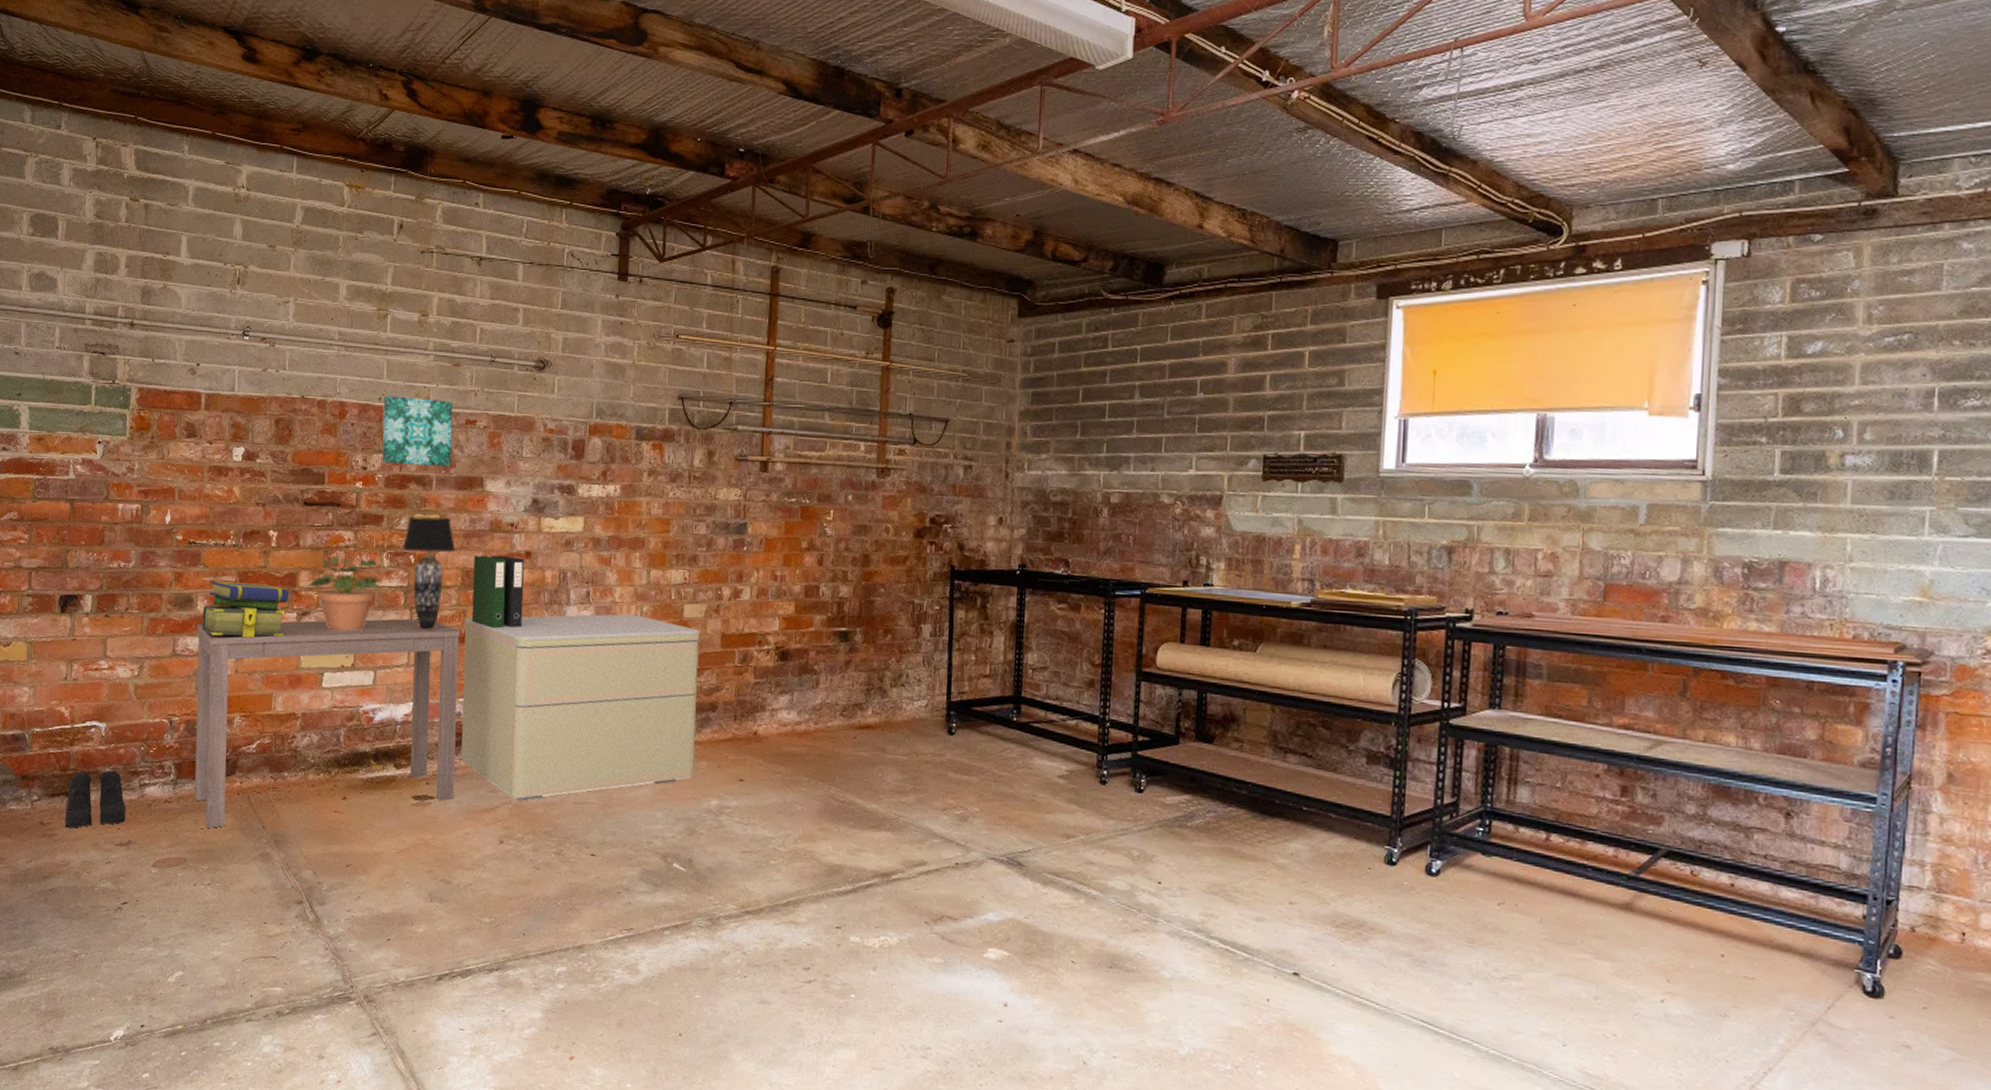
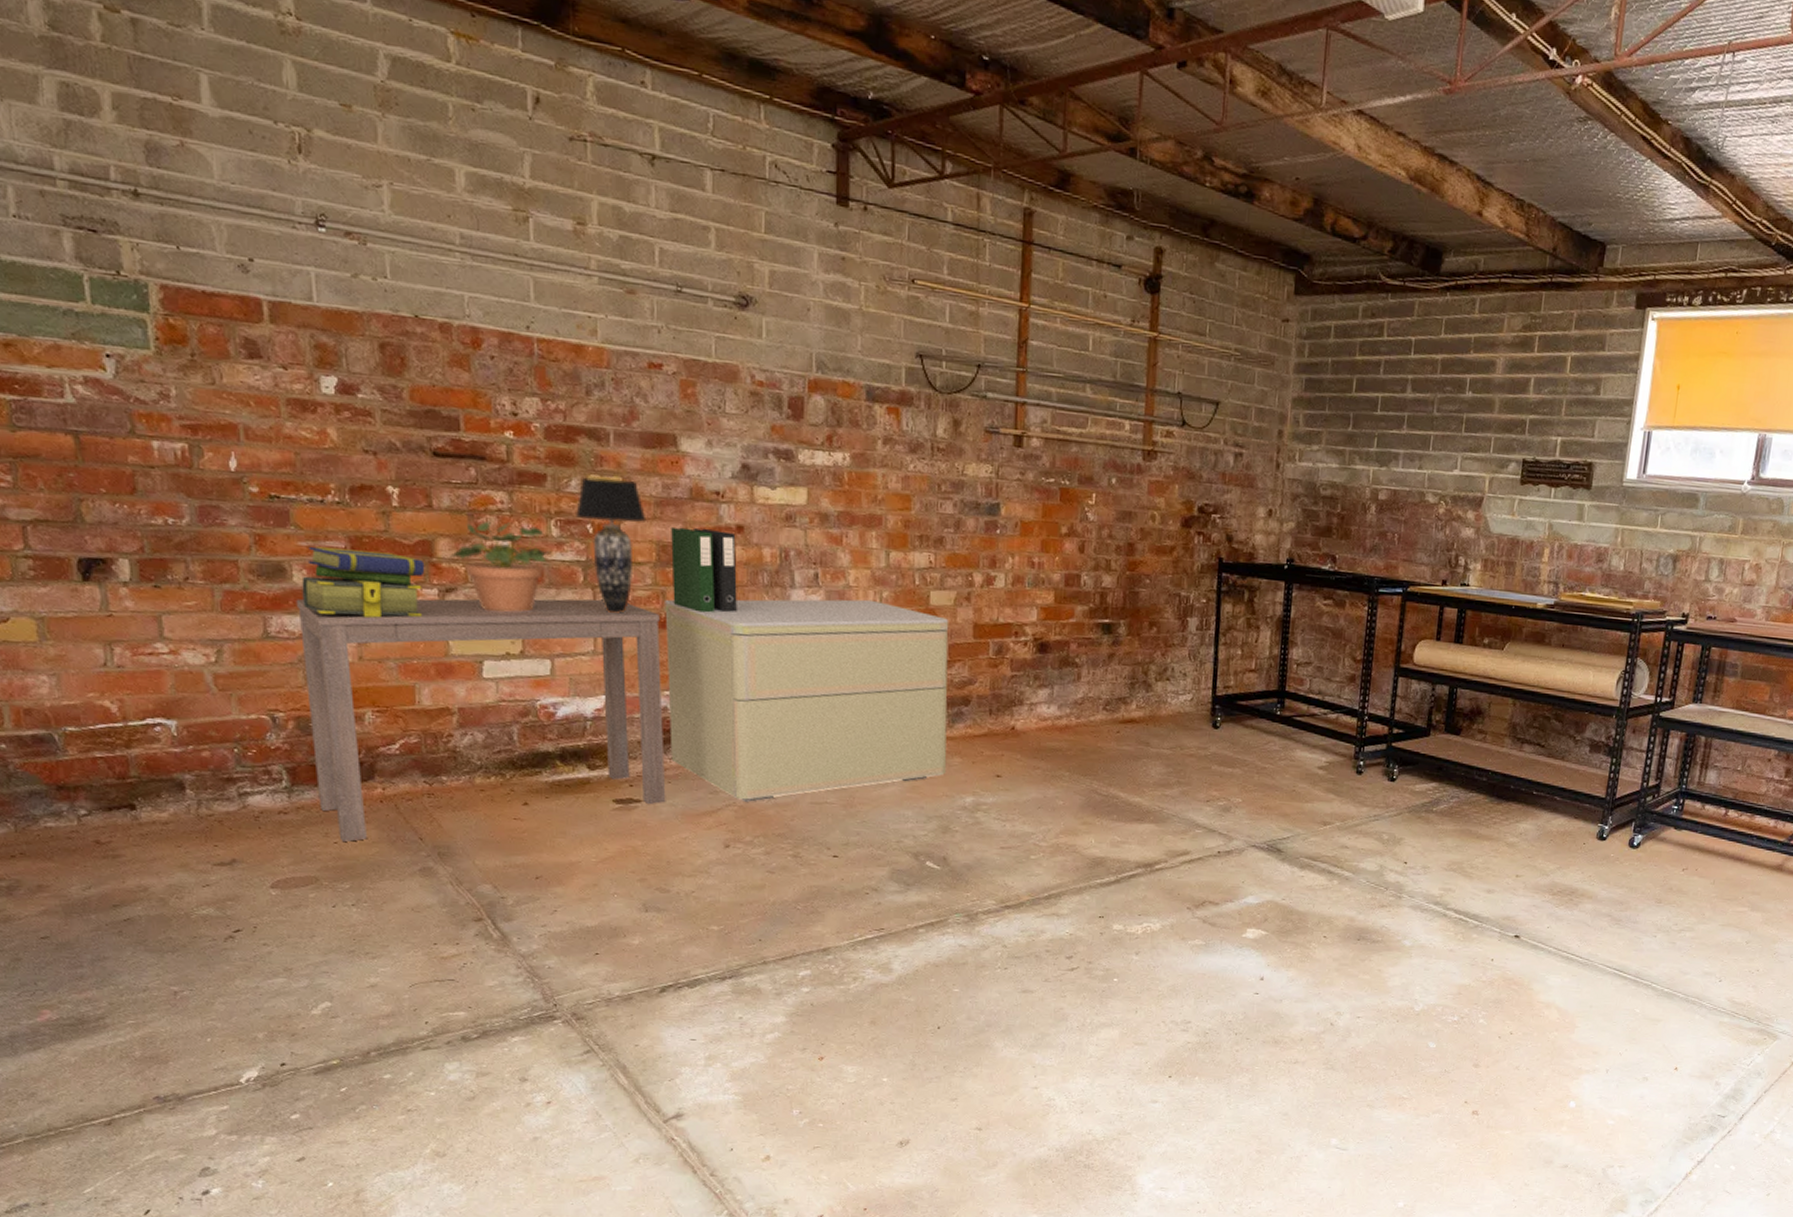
boots: present [64,770,126,828] -> none [132,777,224,847]
wall art: present [382,395,453,467] -> none [533,323,632,419]

